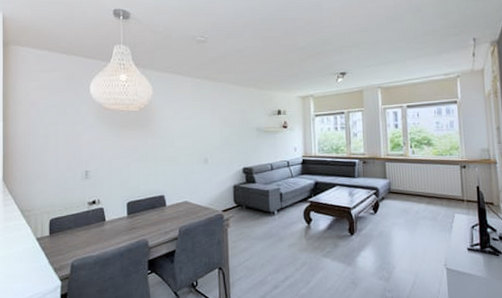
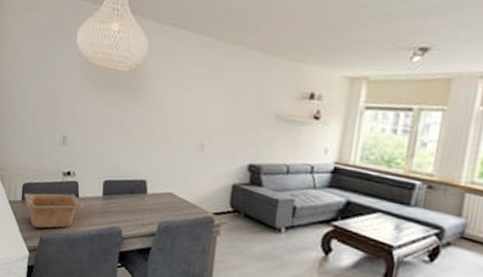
serving bowl: none [51,219,111,258] -> present [23,193,84,229]

